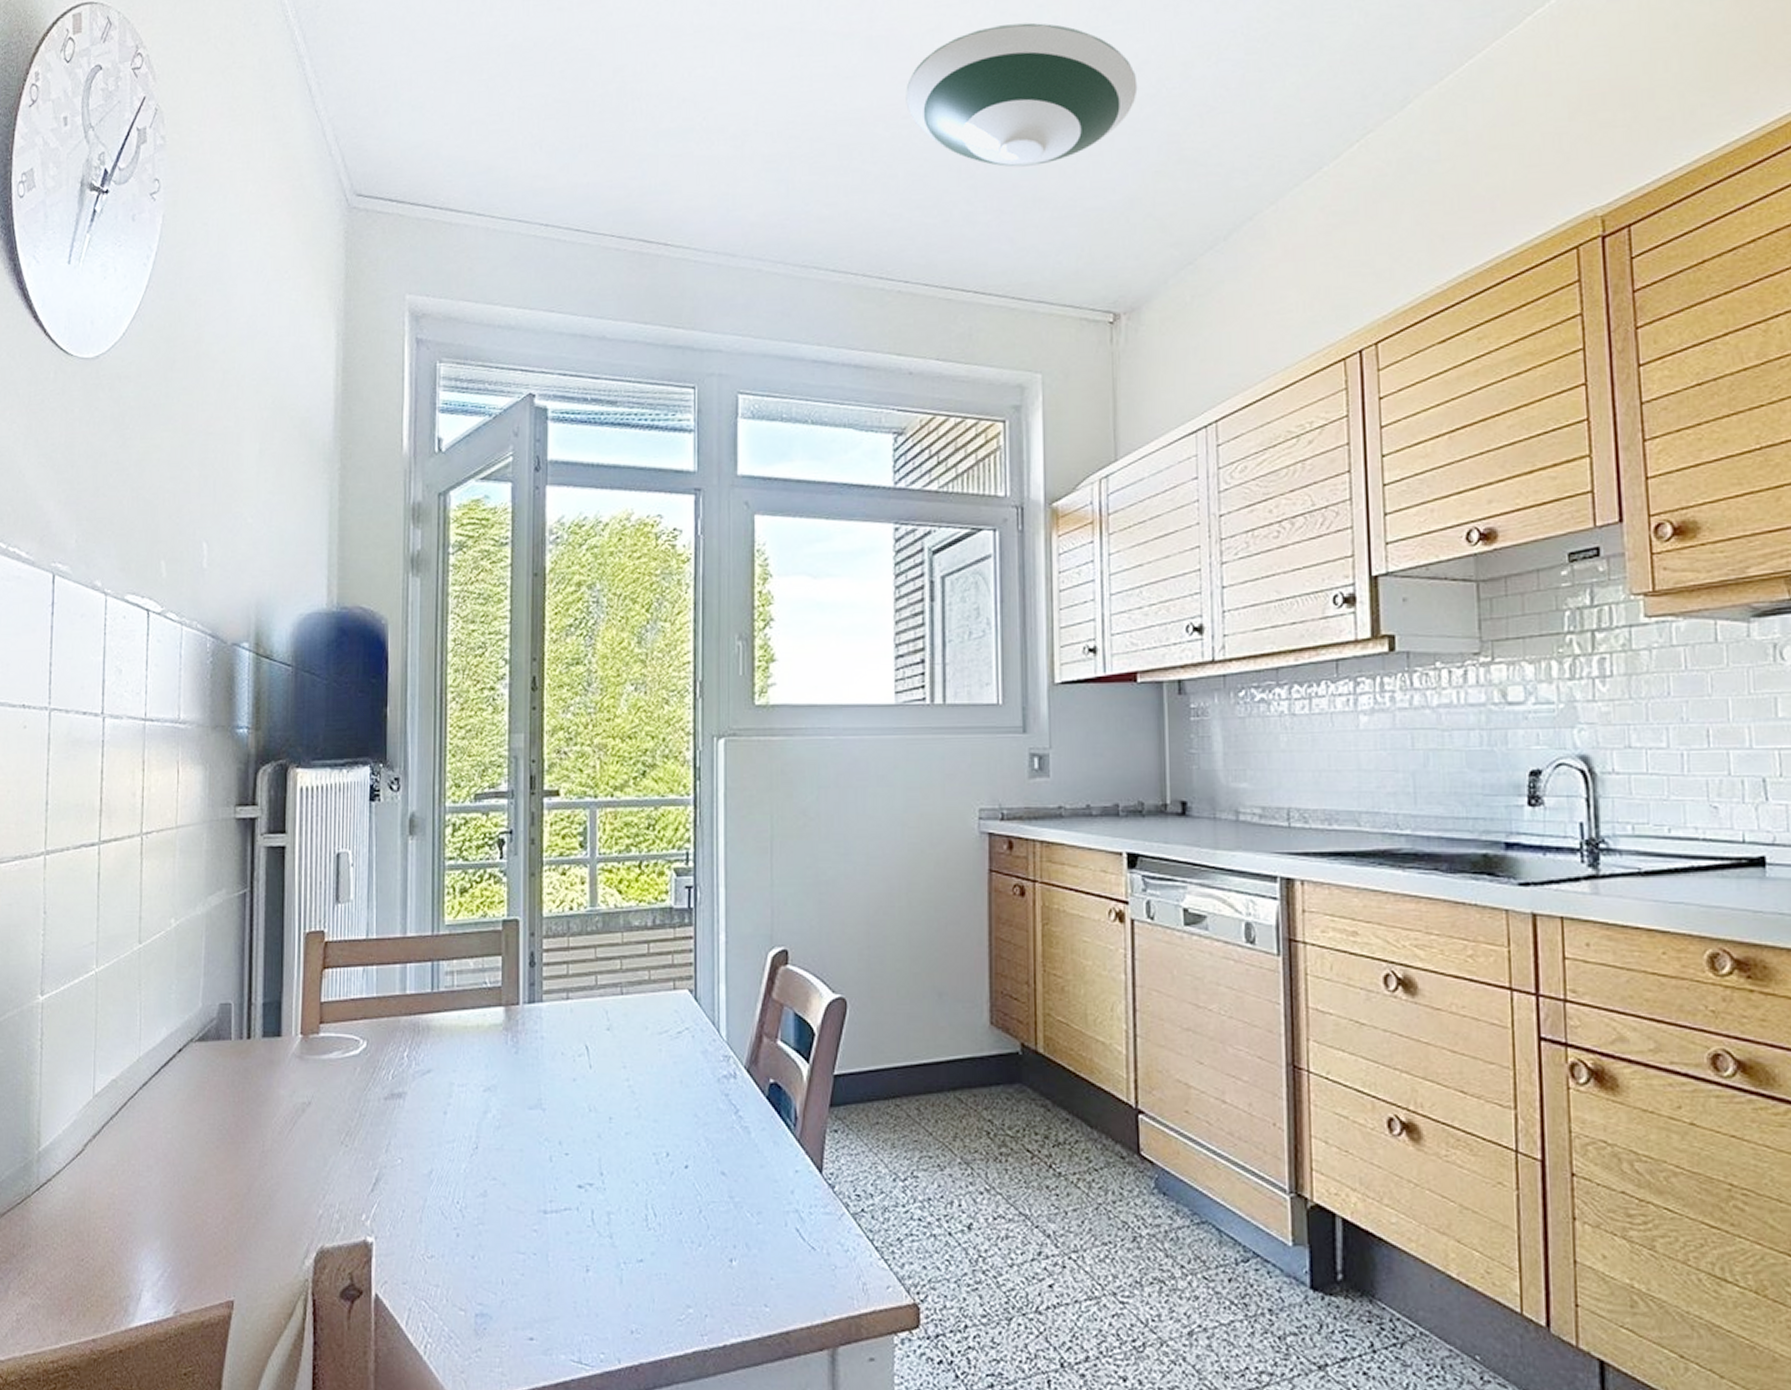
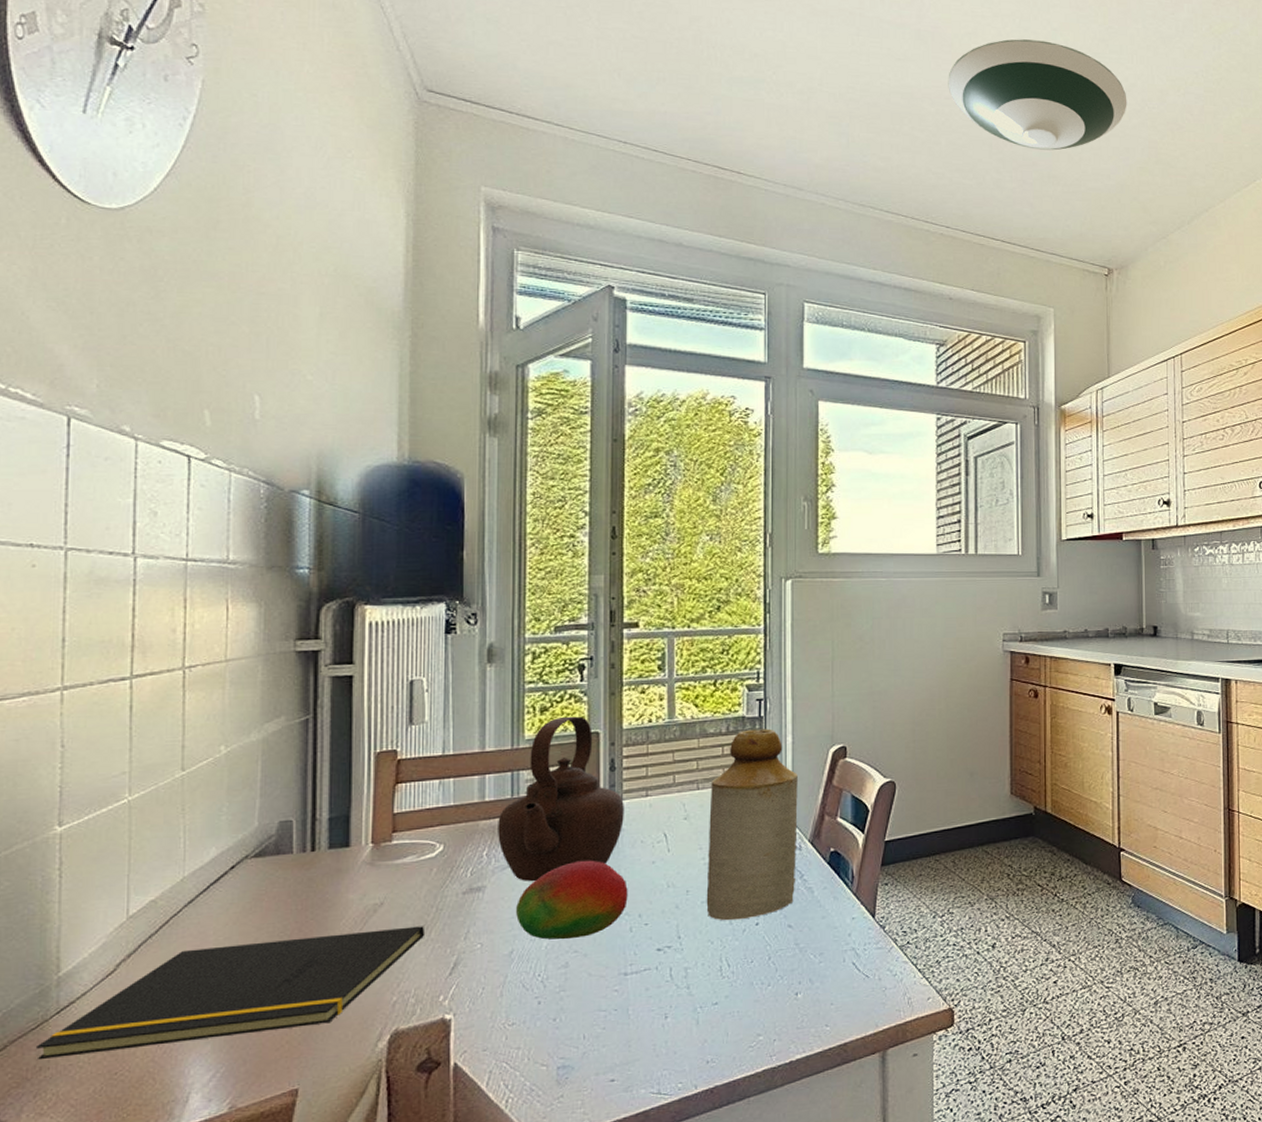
notepad: none [20,1132,349,1237] -> present [35,926,426,1060]
teapot: none [418,899,544,1092] -> present [498,716,624,882]
fruit: none [436,1071,548,1164] -> present [516,860,628,940]
bottle: none [630,923,732,1160] -> present [706,729,798,921]

